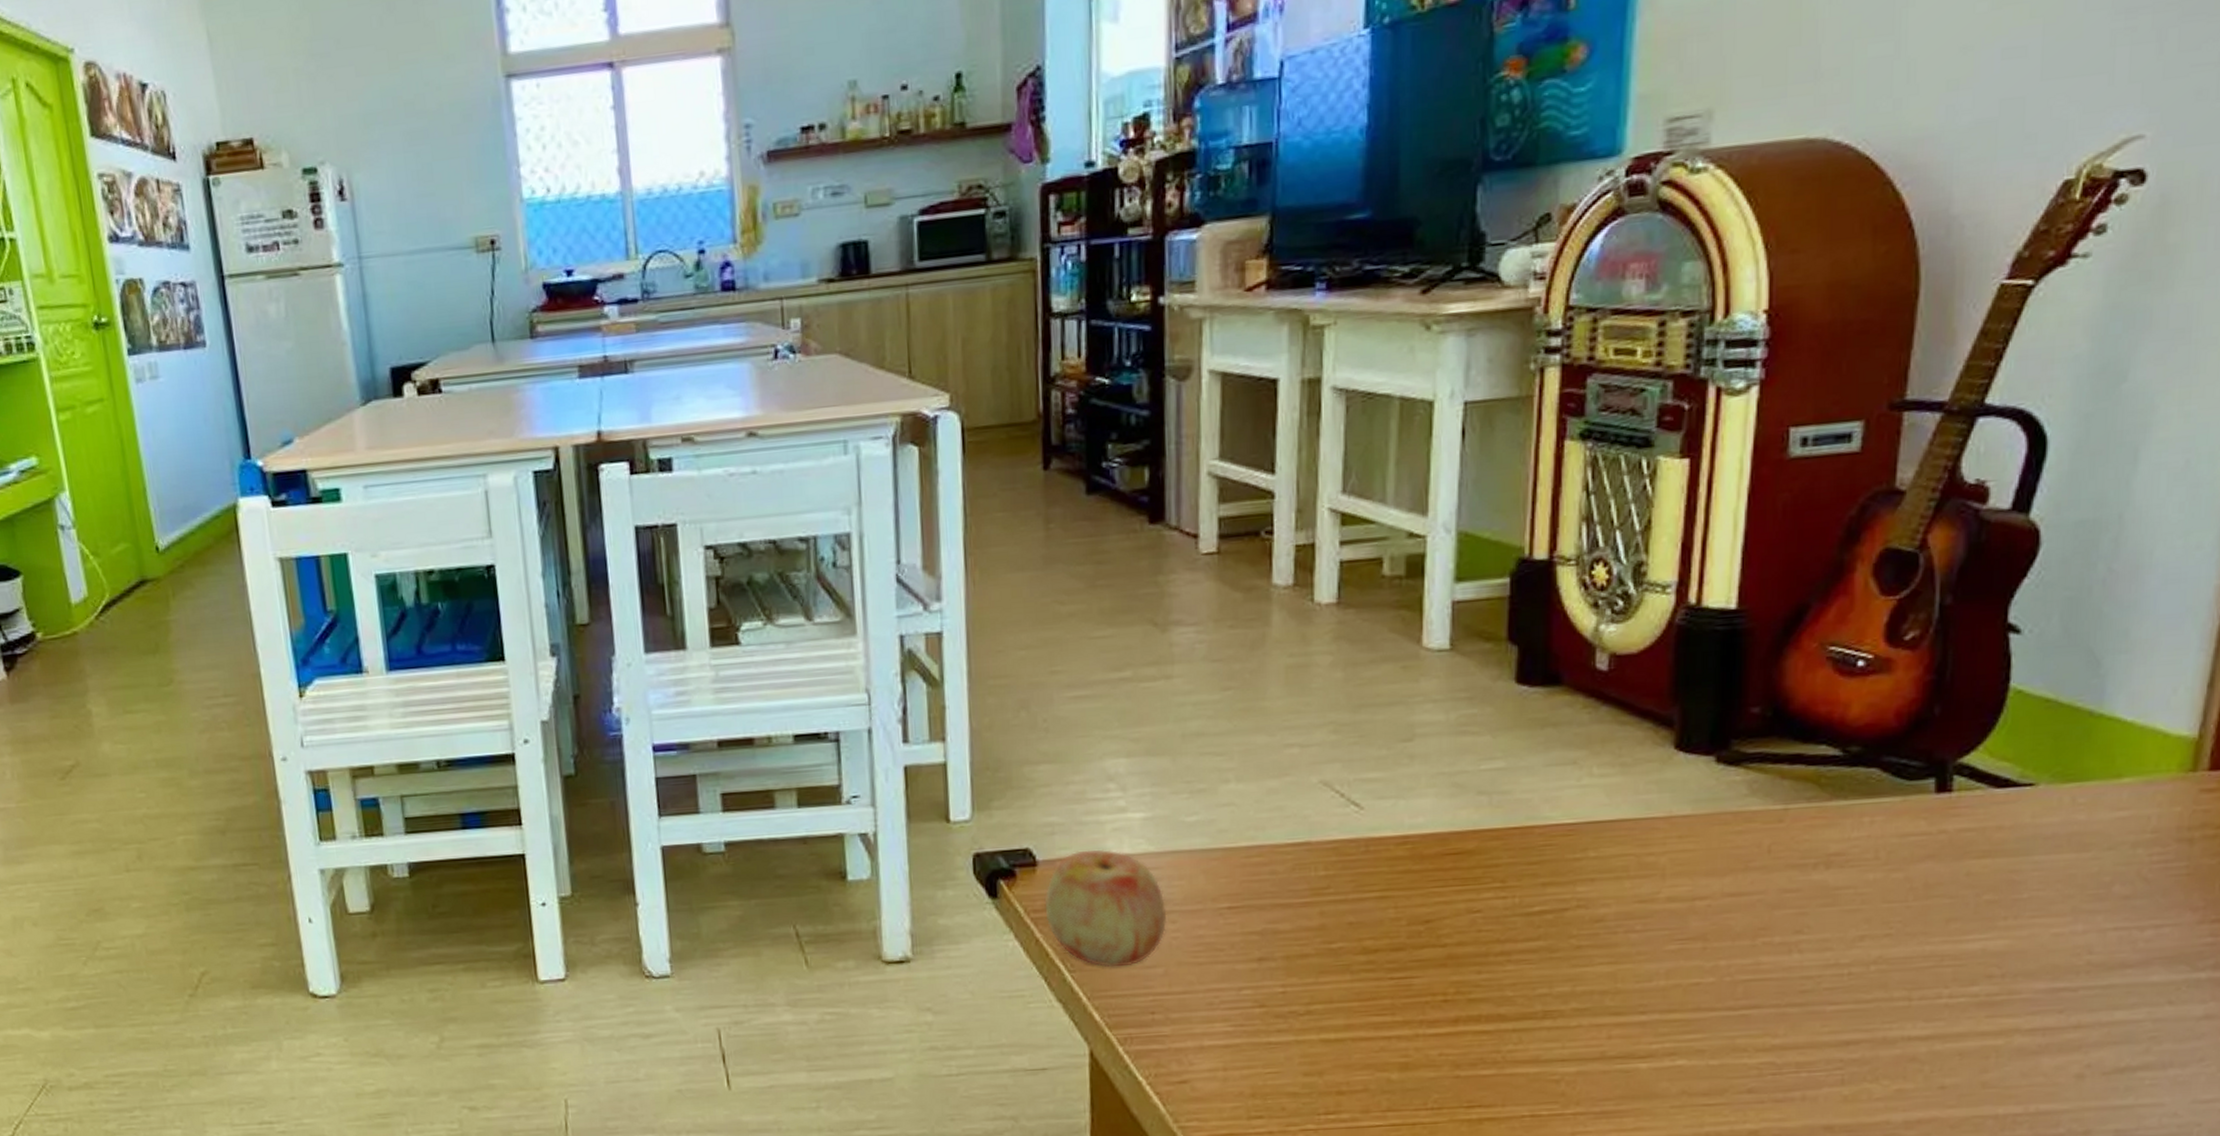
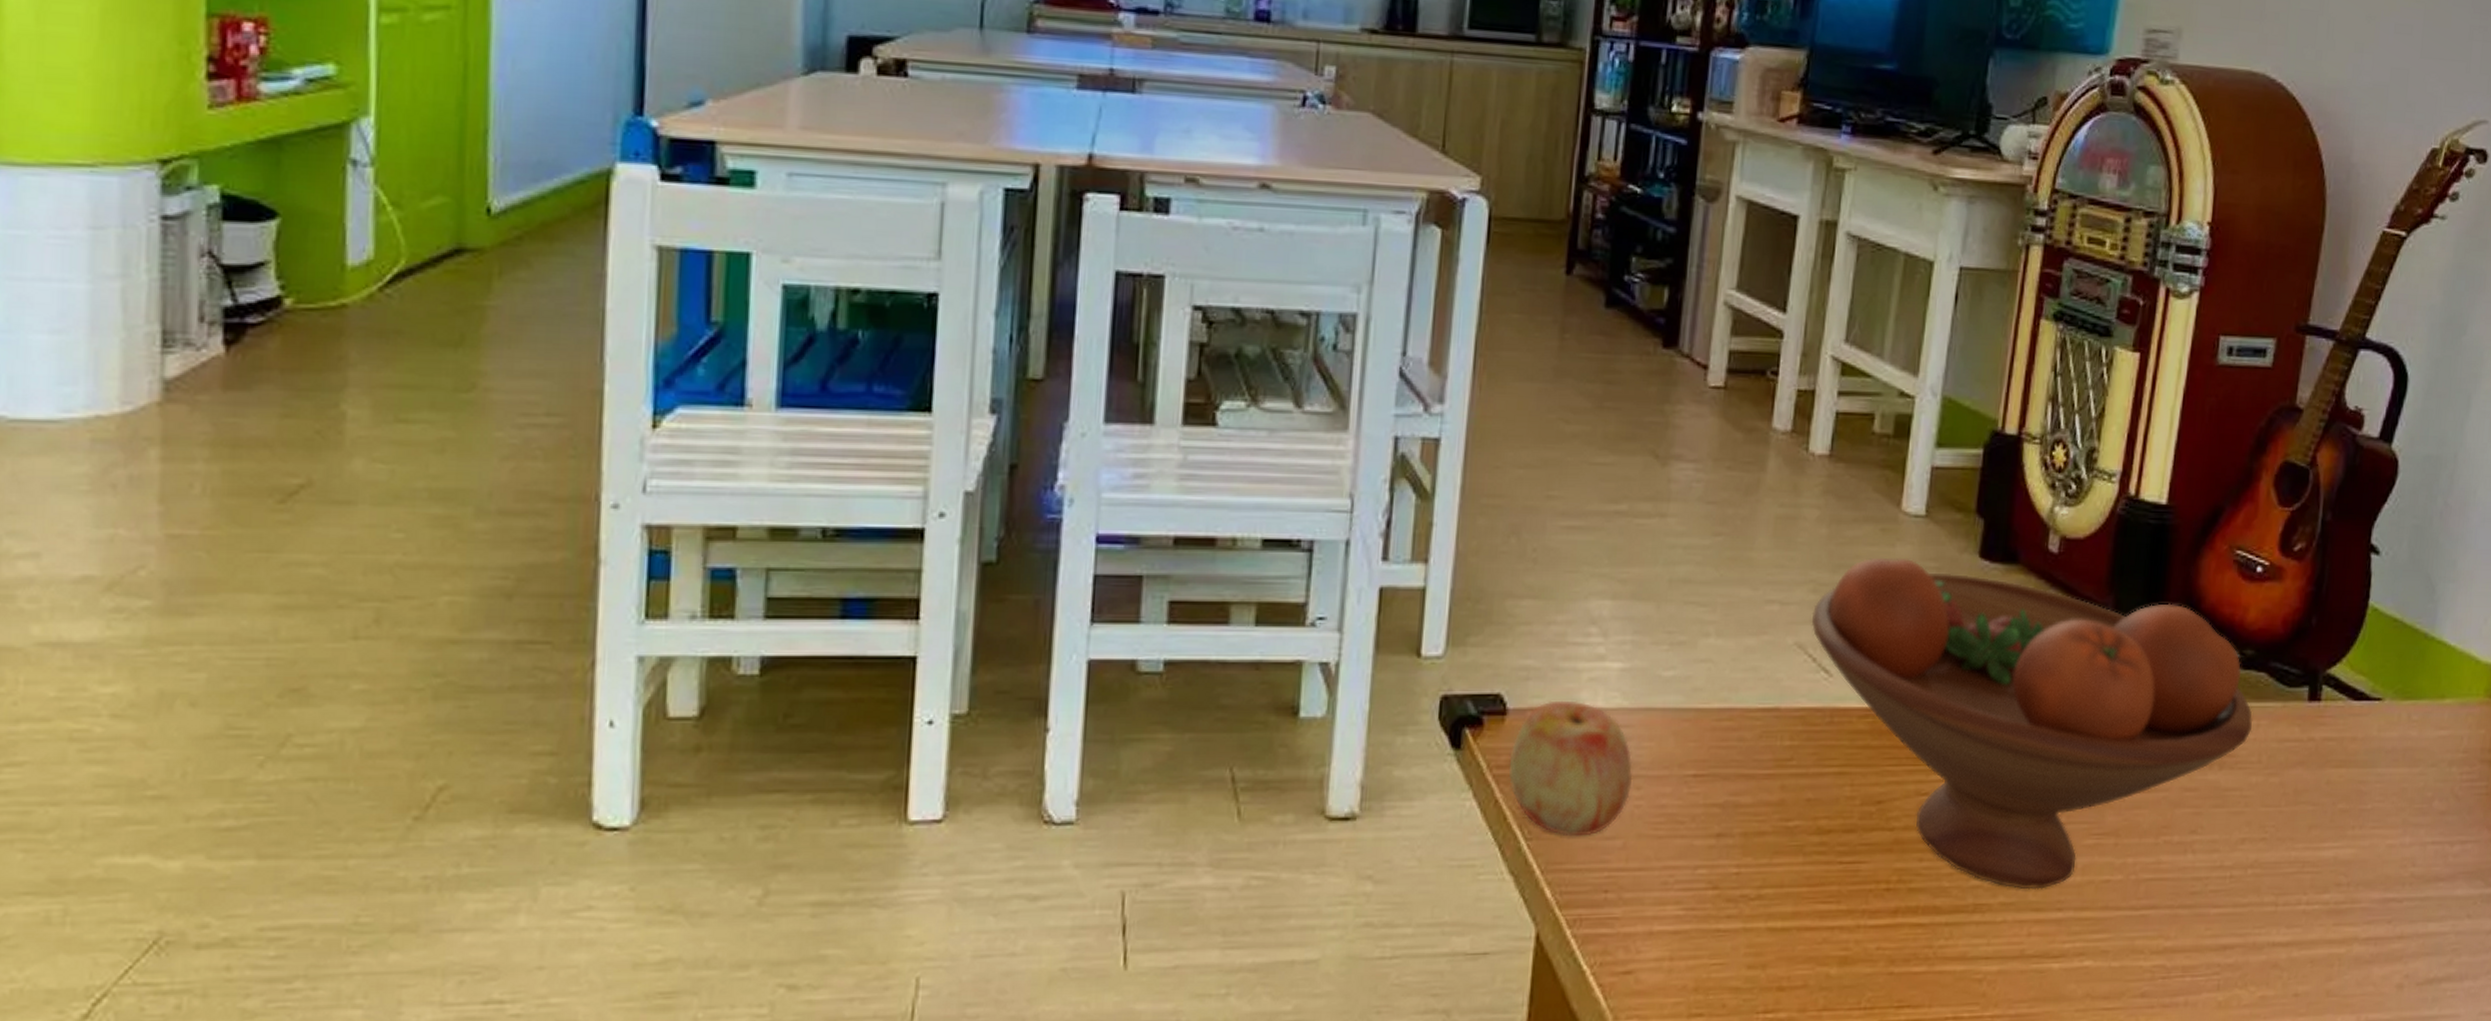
fruit bowl: none [1335,691,1865,995] -> present [1811,557,2253,890]

